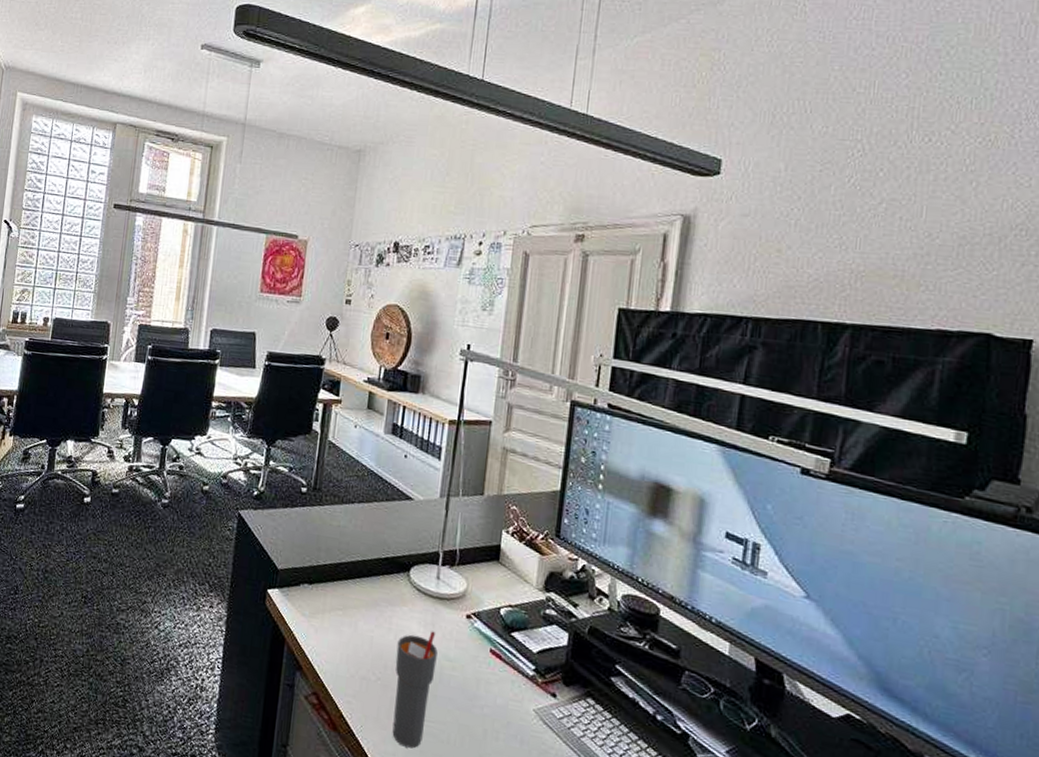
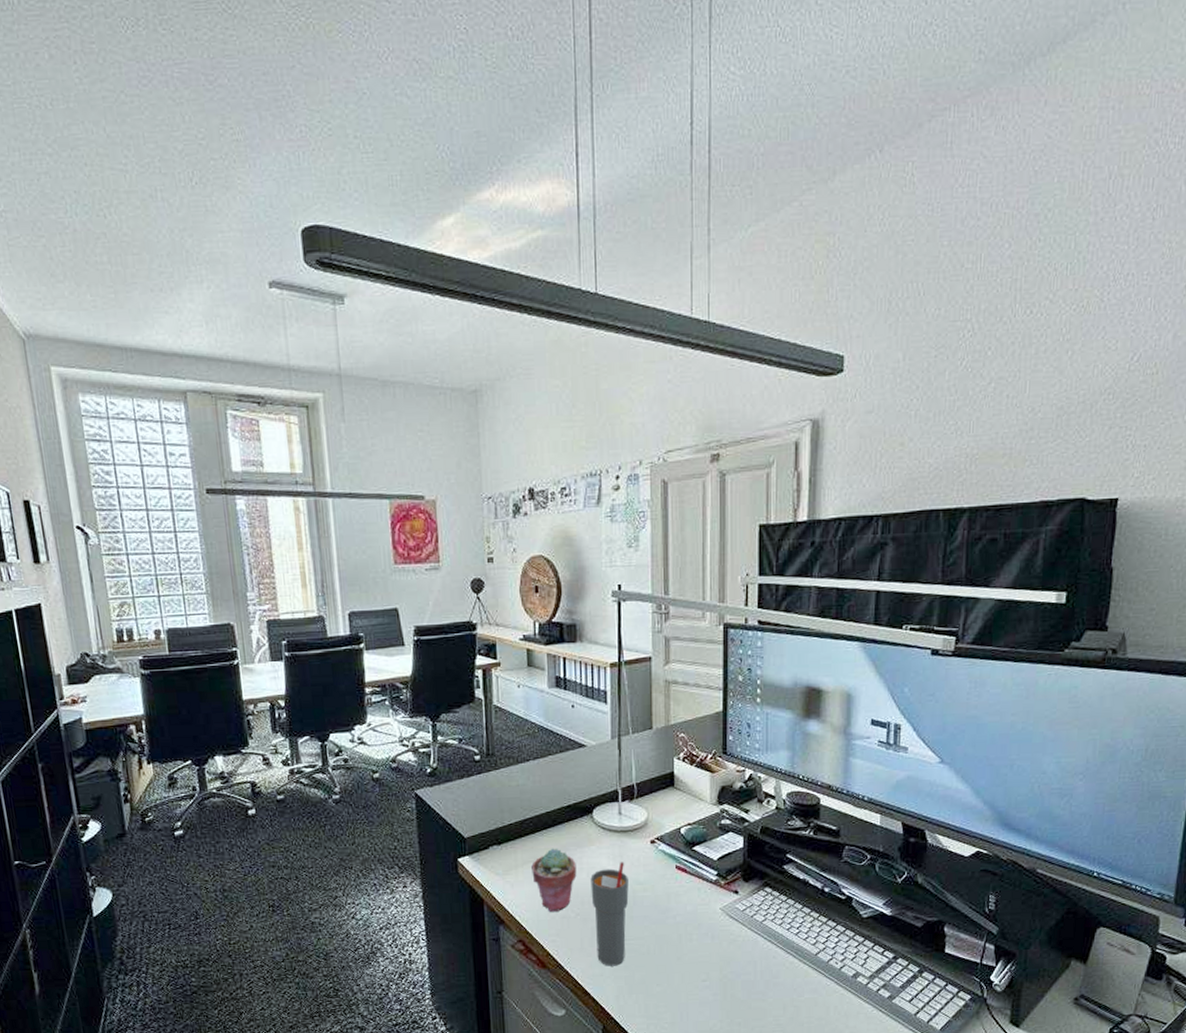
potted succulent: none [337,599,385,671] -> present [530,848,577,912]

